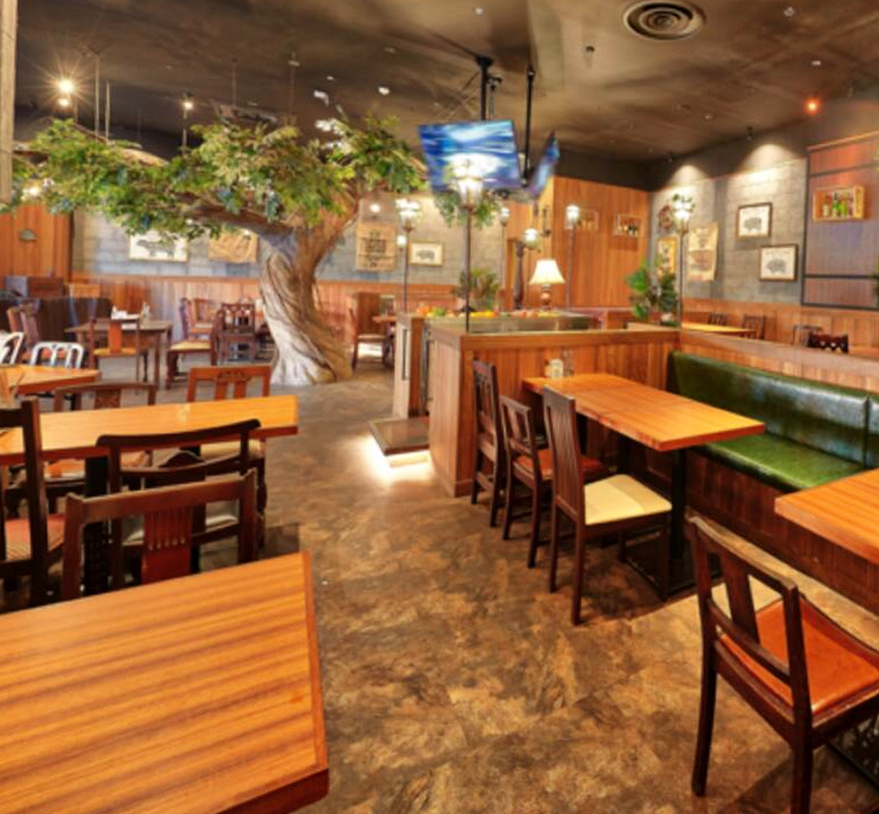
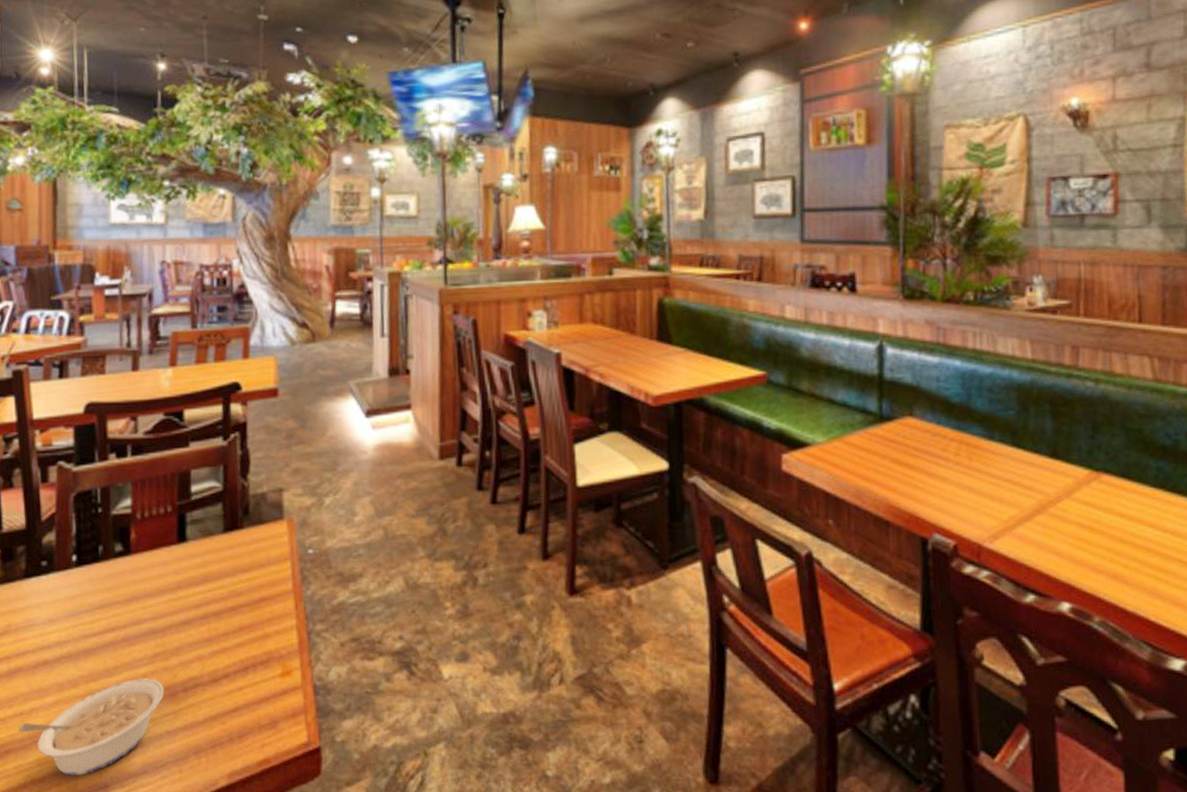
legume: none [17,705,172,801] -> present [17,678,164,776]

